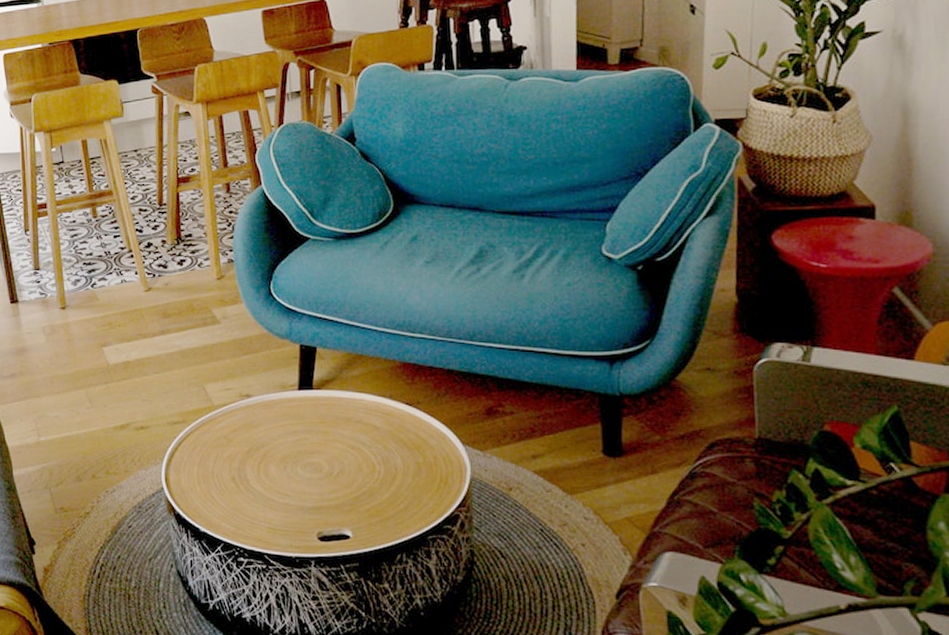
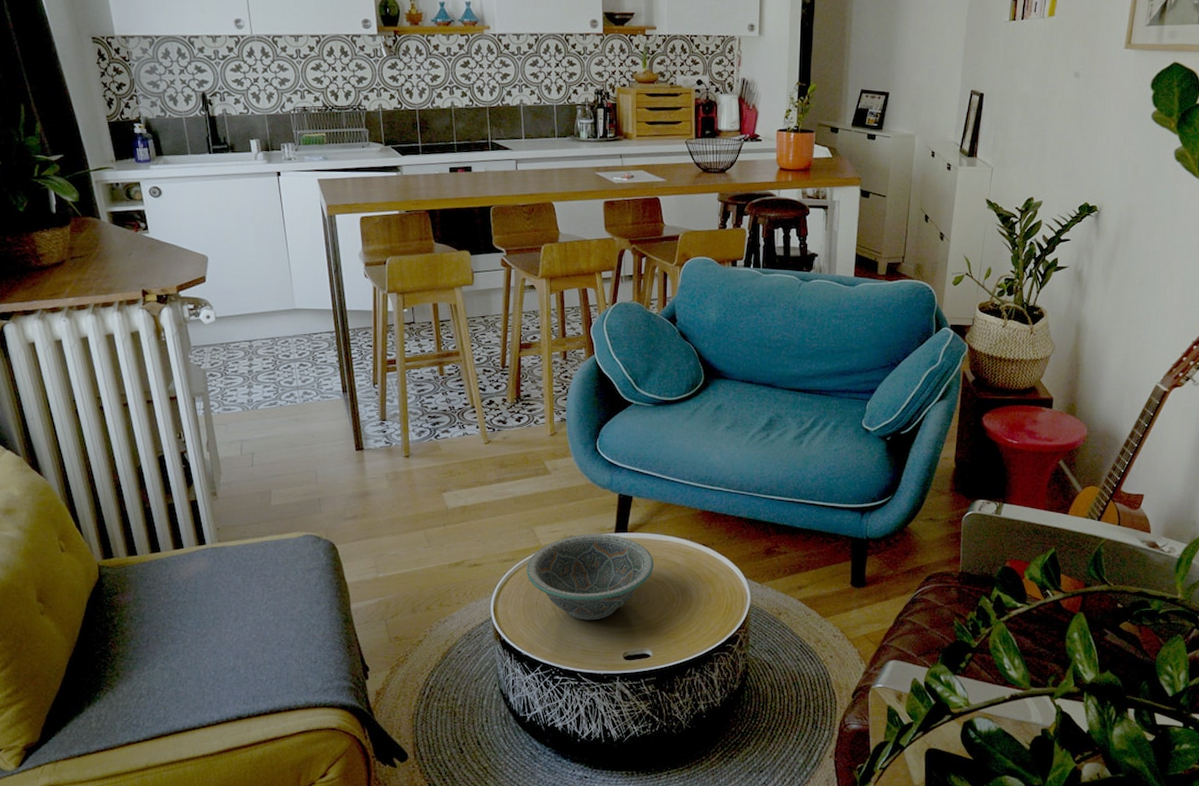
decorative bowl: none [199,392,348,493] -> present [527,534,654,620]

